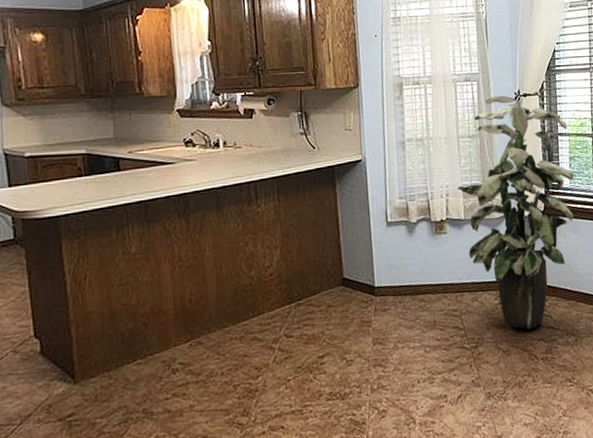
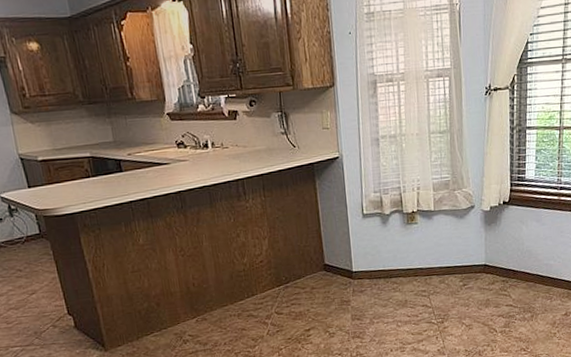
indoor plant: present [457,95,574,330] -> none [428,90,540,307]

